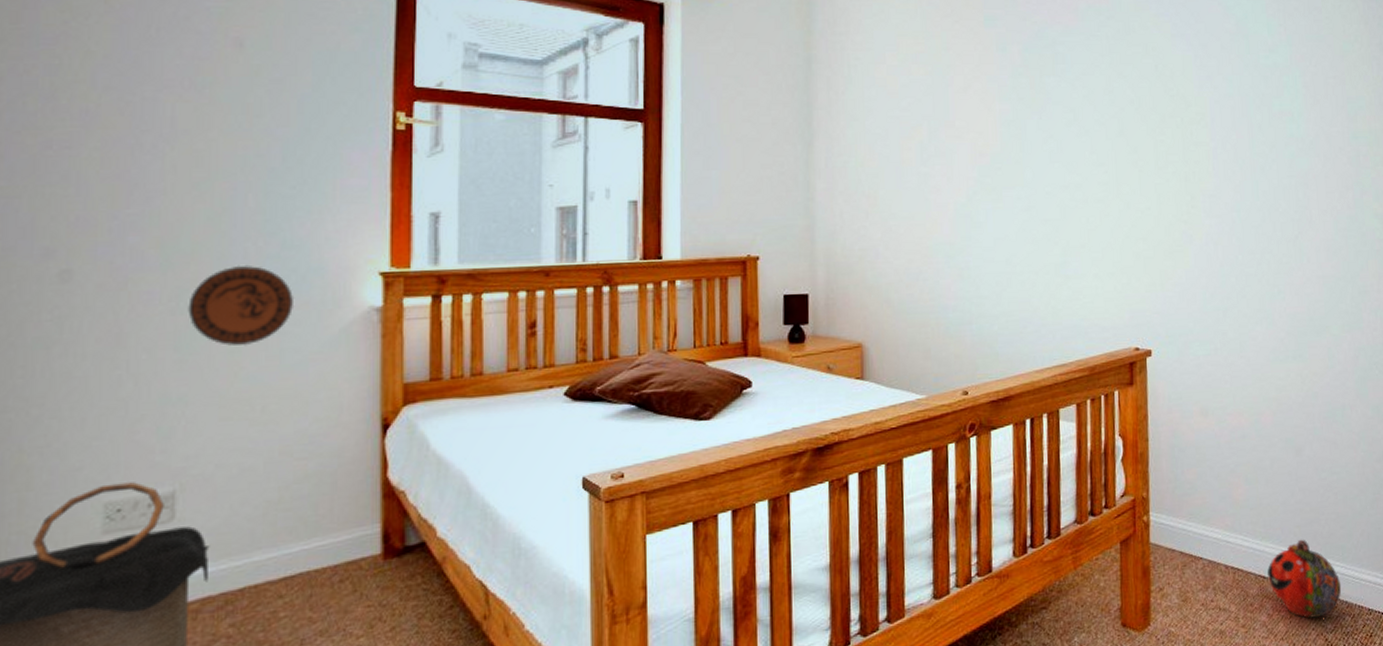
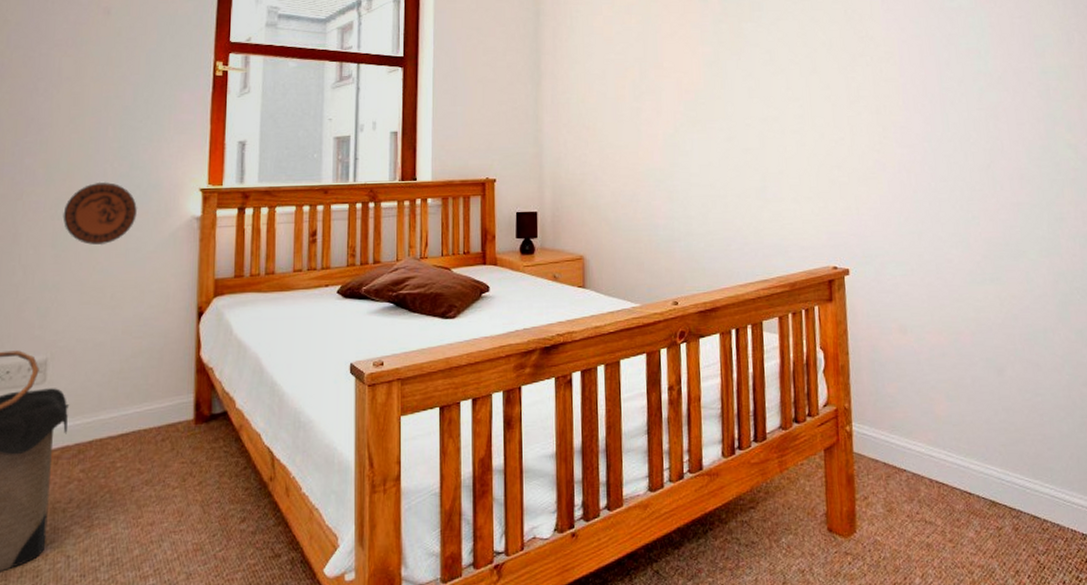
decorative ball: present [1267,539,1342,619] -> none [973,458,1052,540]

